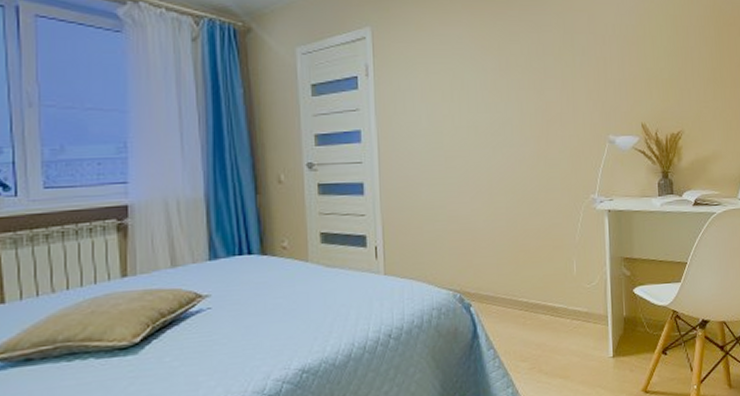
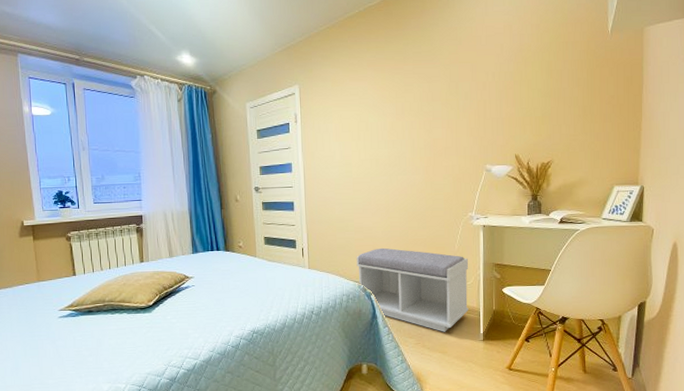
bench: none [450,242,595,351] -> present [356,247,469,332]

